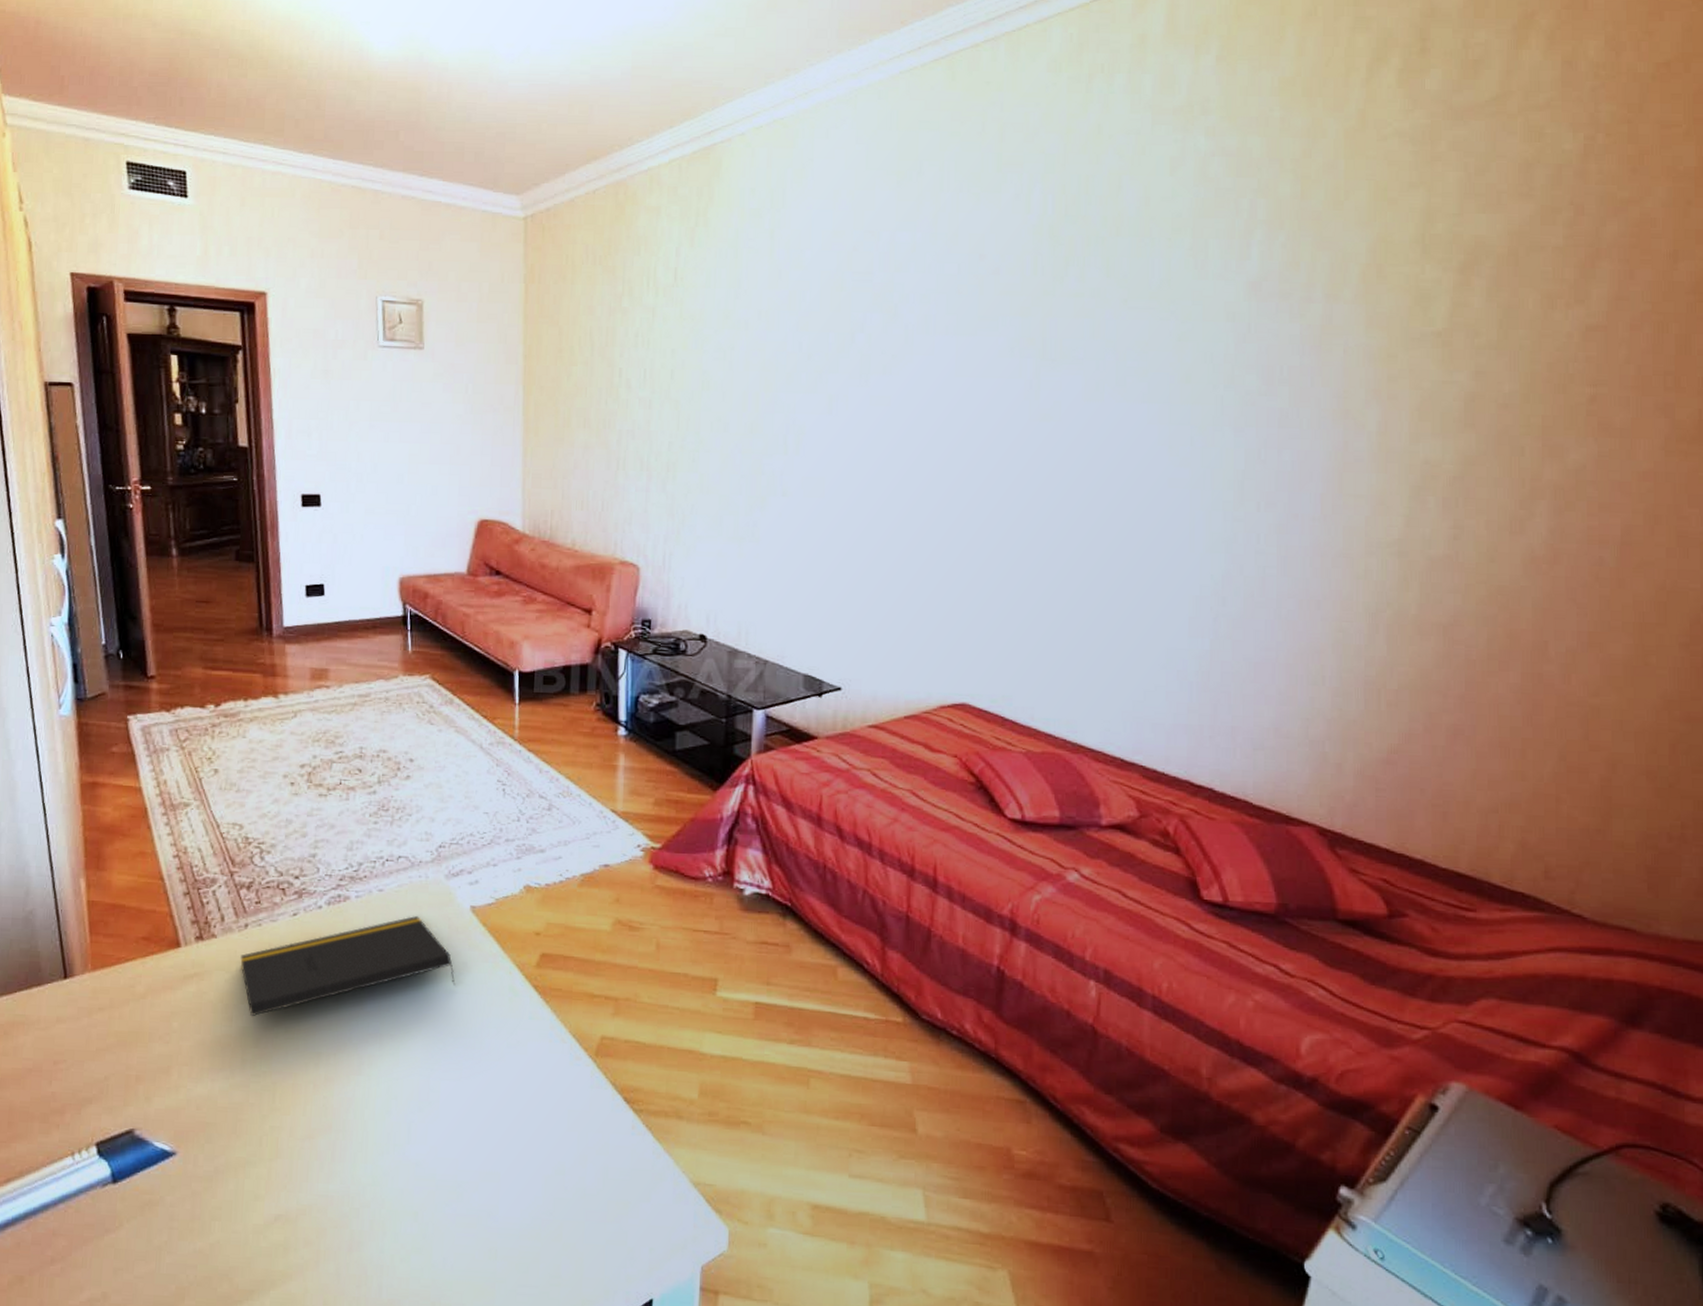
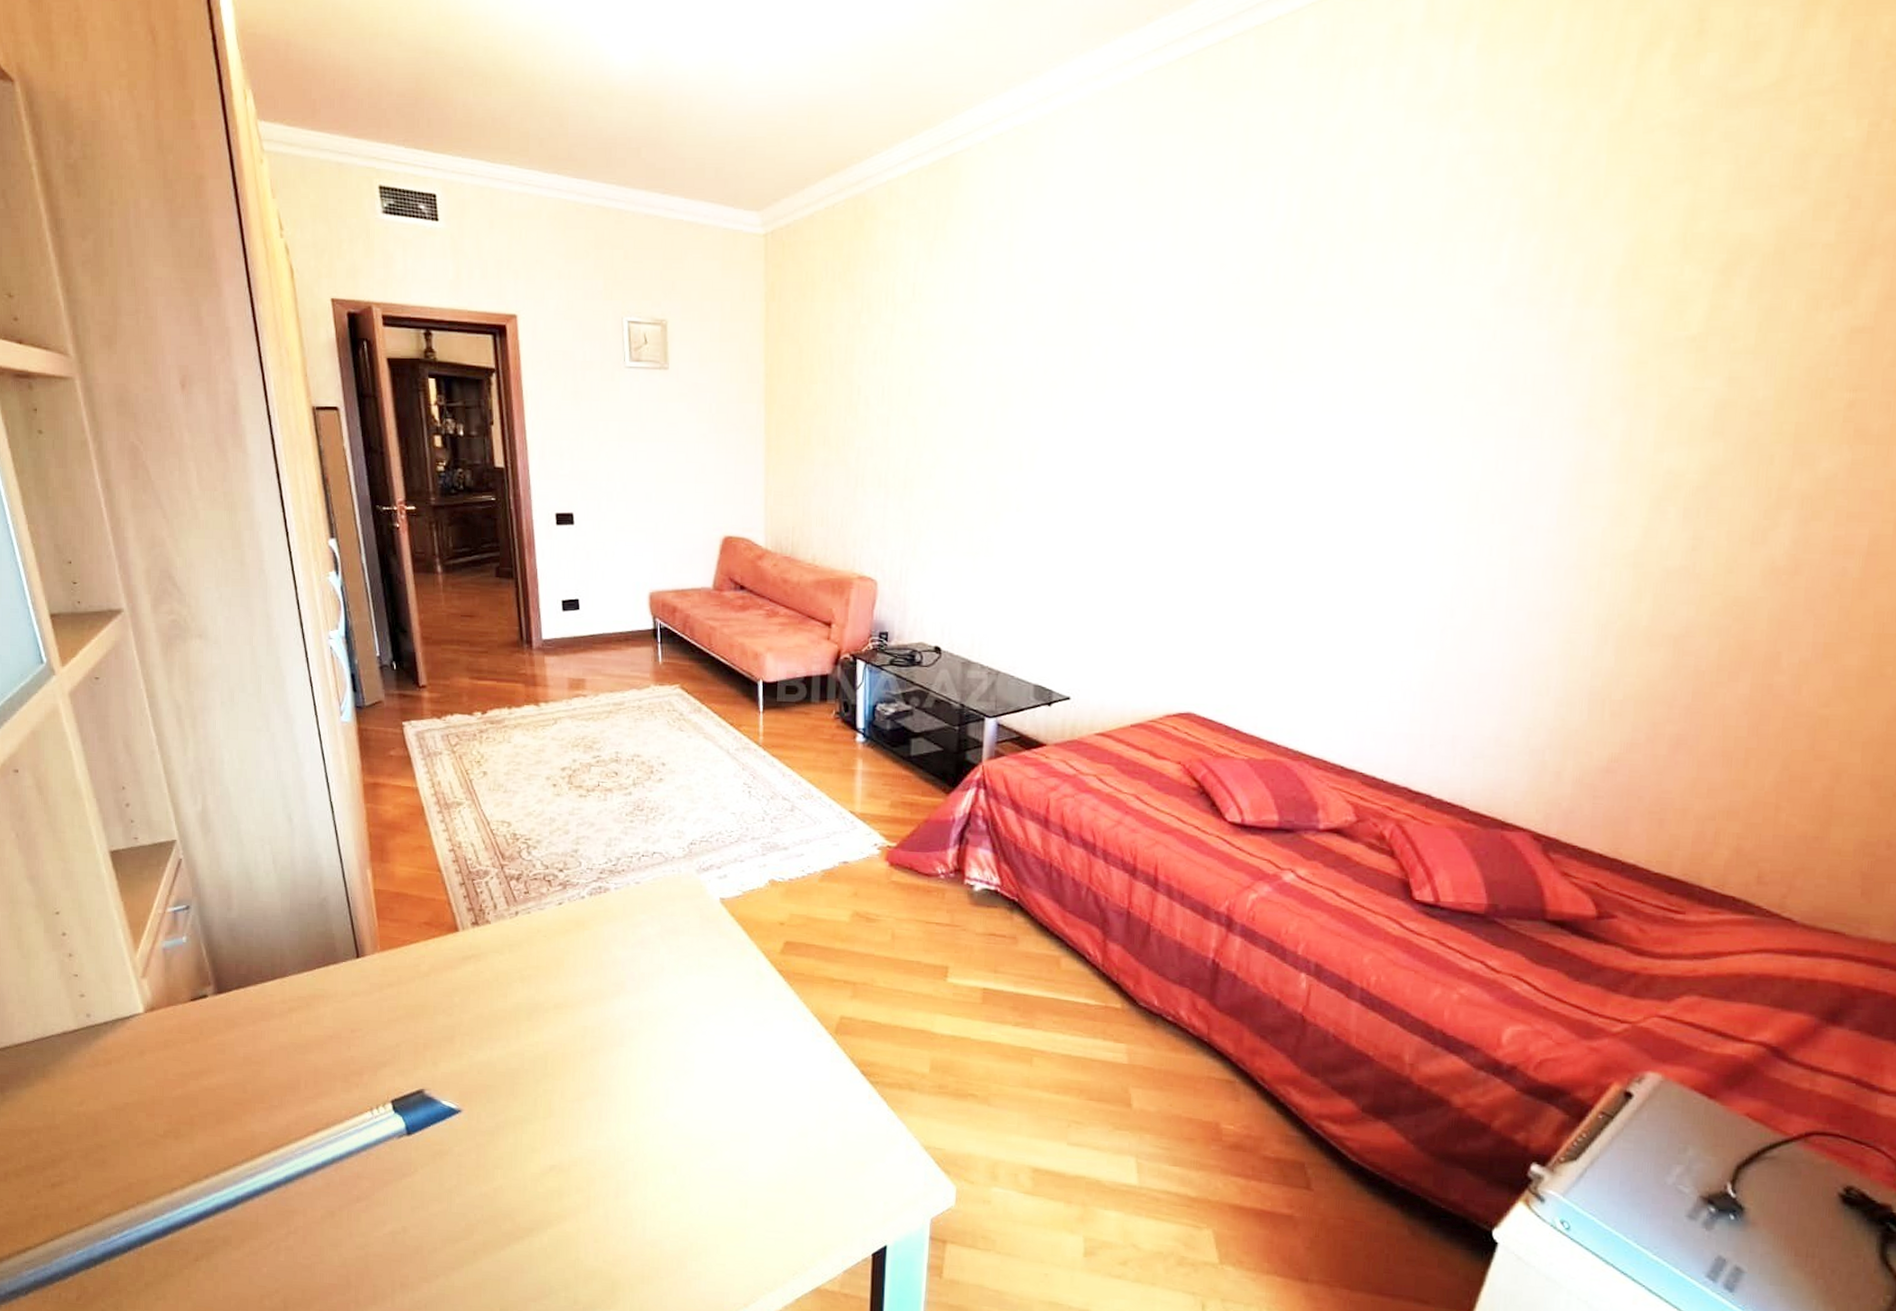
notepad: present [240,916,456,1017] -> none [512,906,707,994]

